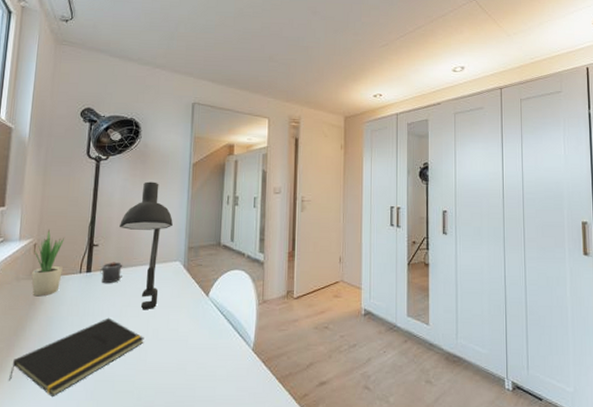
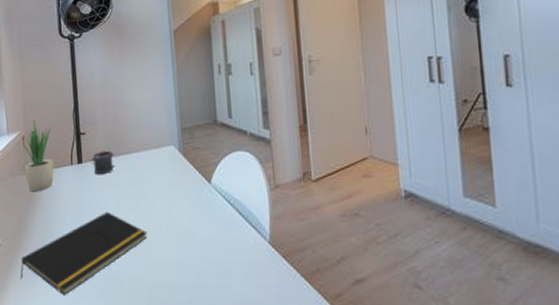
desk lamp: present [119,181,173,310] -> none [104,56,161,202]

